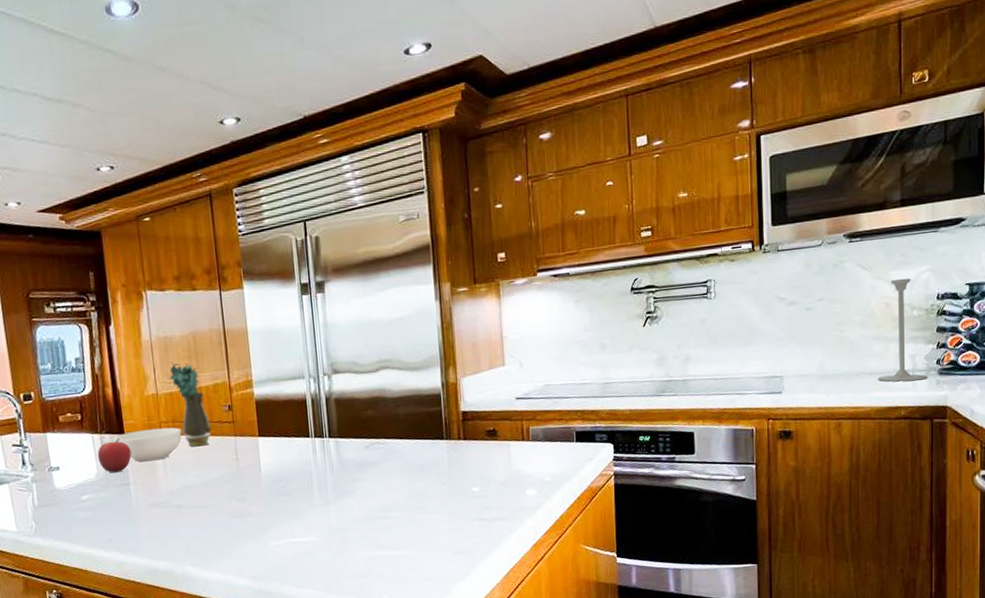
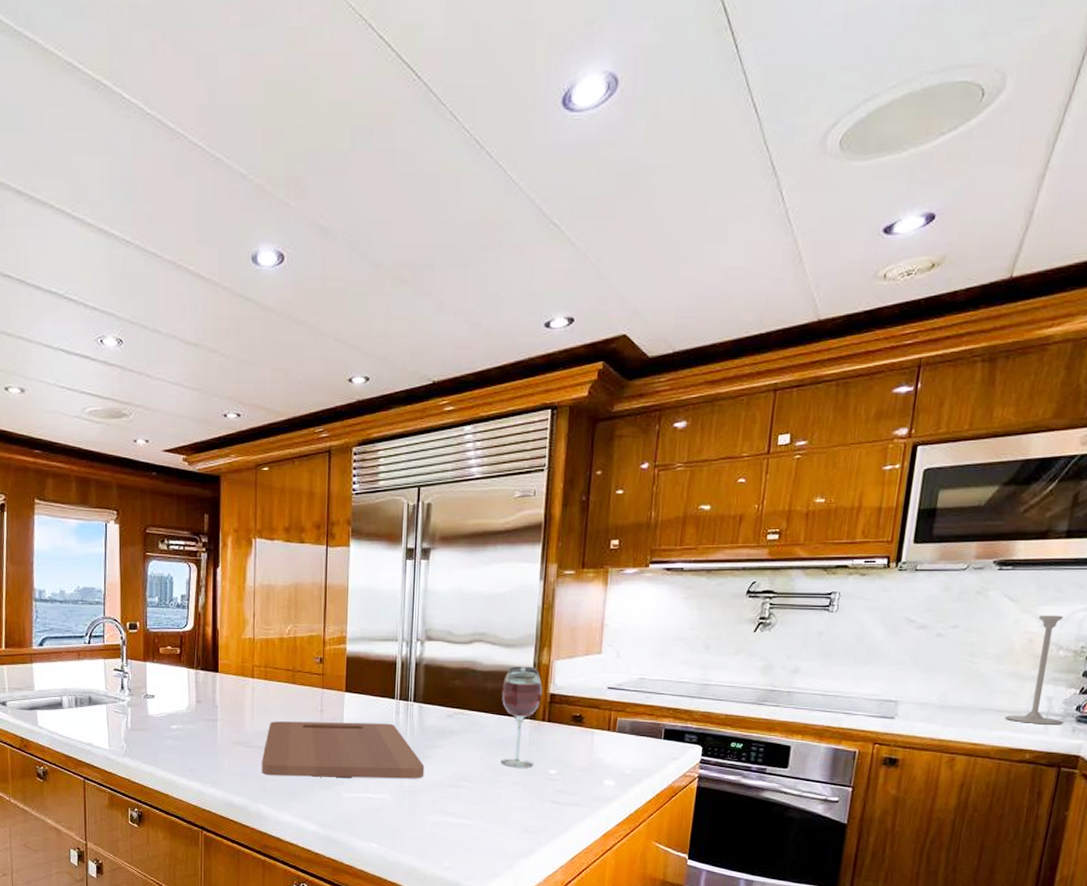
fruit: present [97,438,132,473] -> none [190,675,222,708]
bowl: present [115,427,182,462] -> none [209,671,273,701]
vase: present [169,361,212,447] -> none [267,609,301,694]
cutting board: none [181,463,350,535] -> present [261,721,425,779]
wineglass: none [414,387,456,491] -> present [501,666,542,768]

